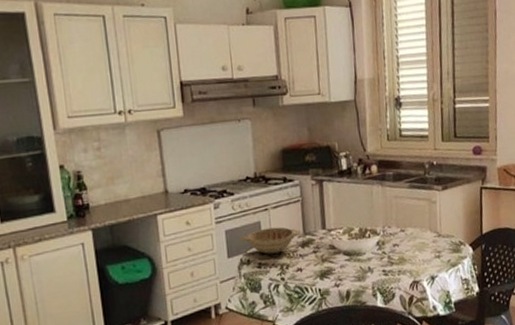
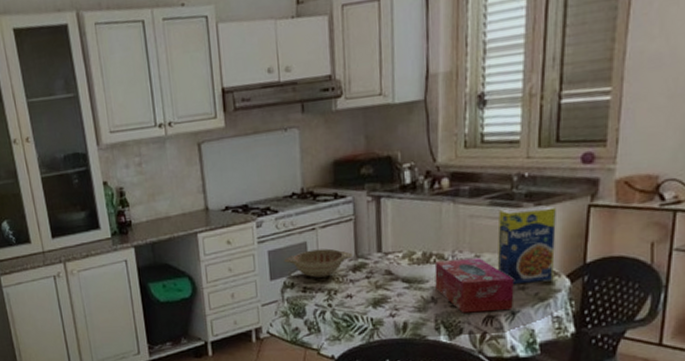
tissue box: none [369,232,433,280] -> present [434,258,514,313]
legume: none [416,188,461,254] -> present [497,205,556,285]

